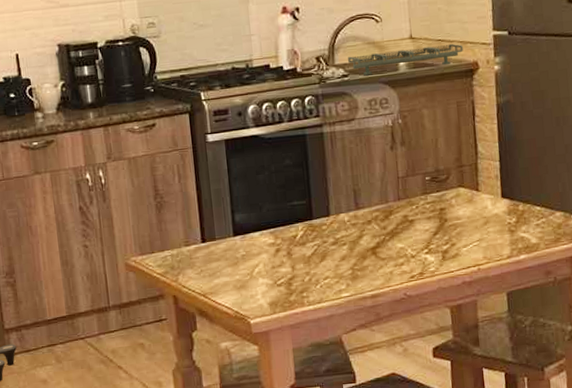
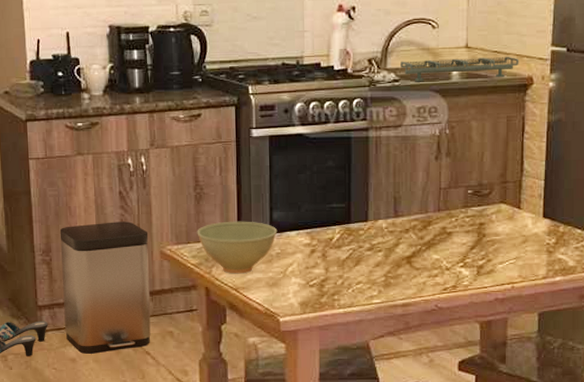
pedal bin: none [22,236,122,374] -> present [59,221,151,354]
bowl: none [160,226,241,280] -> present [197,221,278,274]

